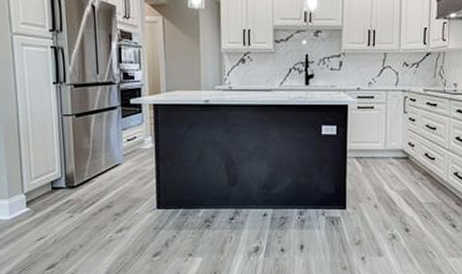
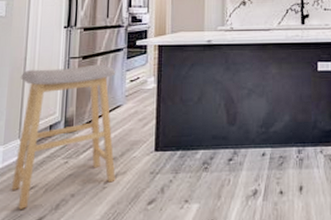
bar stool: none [15,122,121,256] -> present [11,64,116,209]

